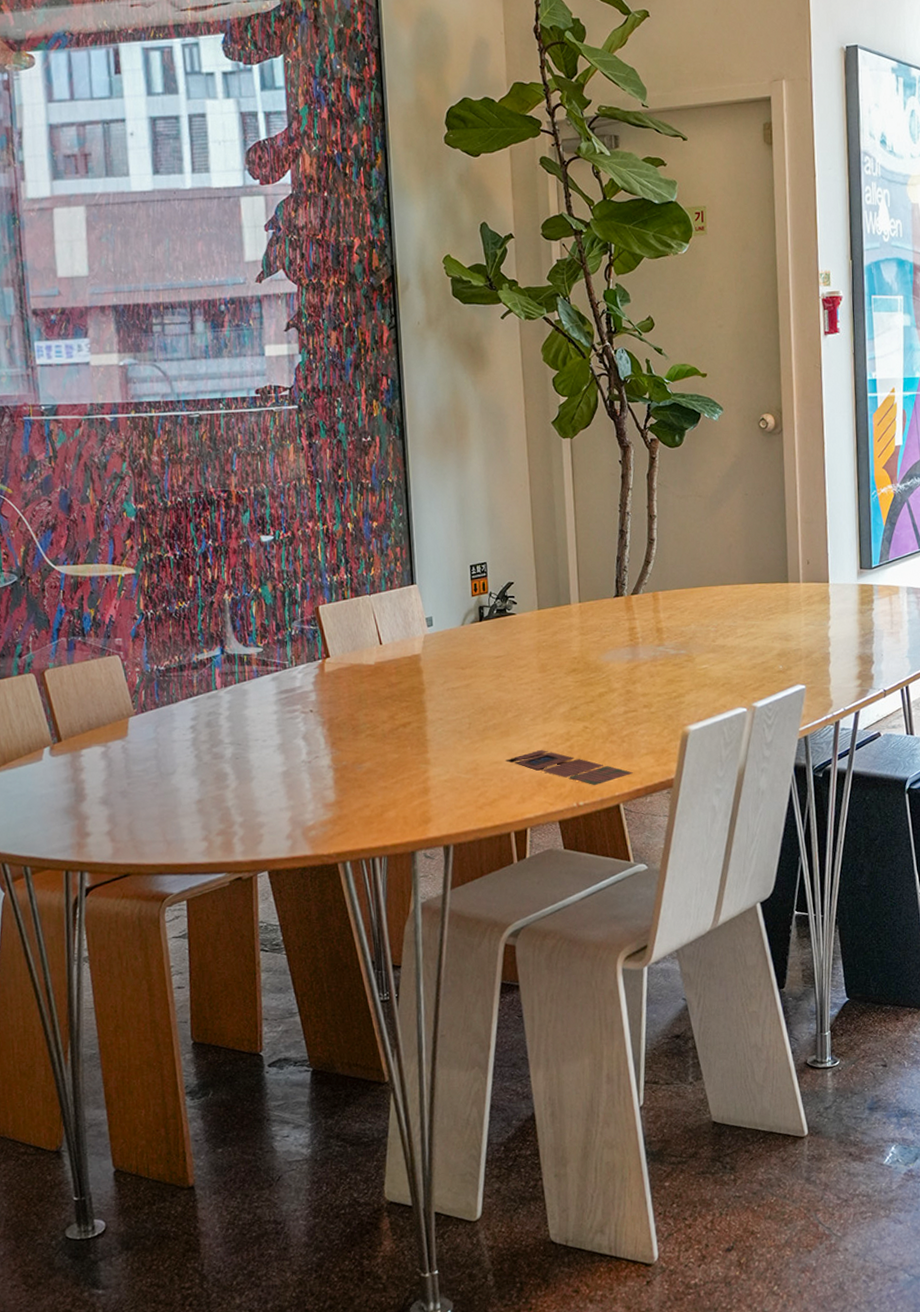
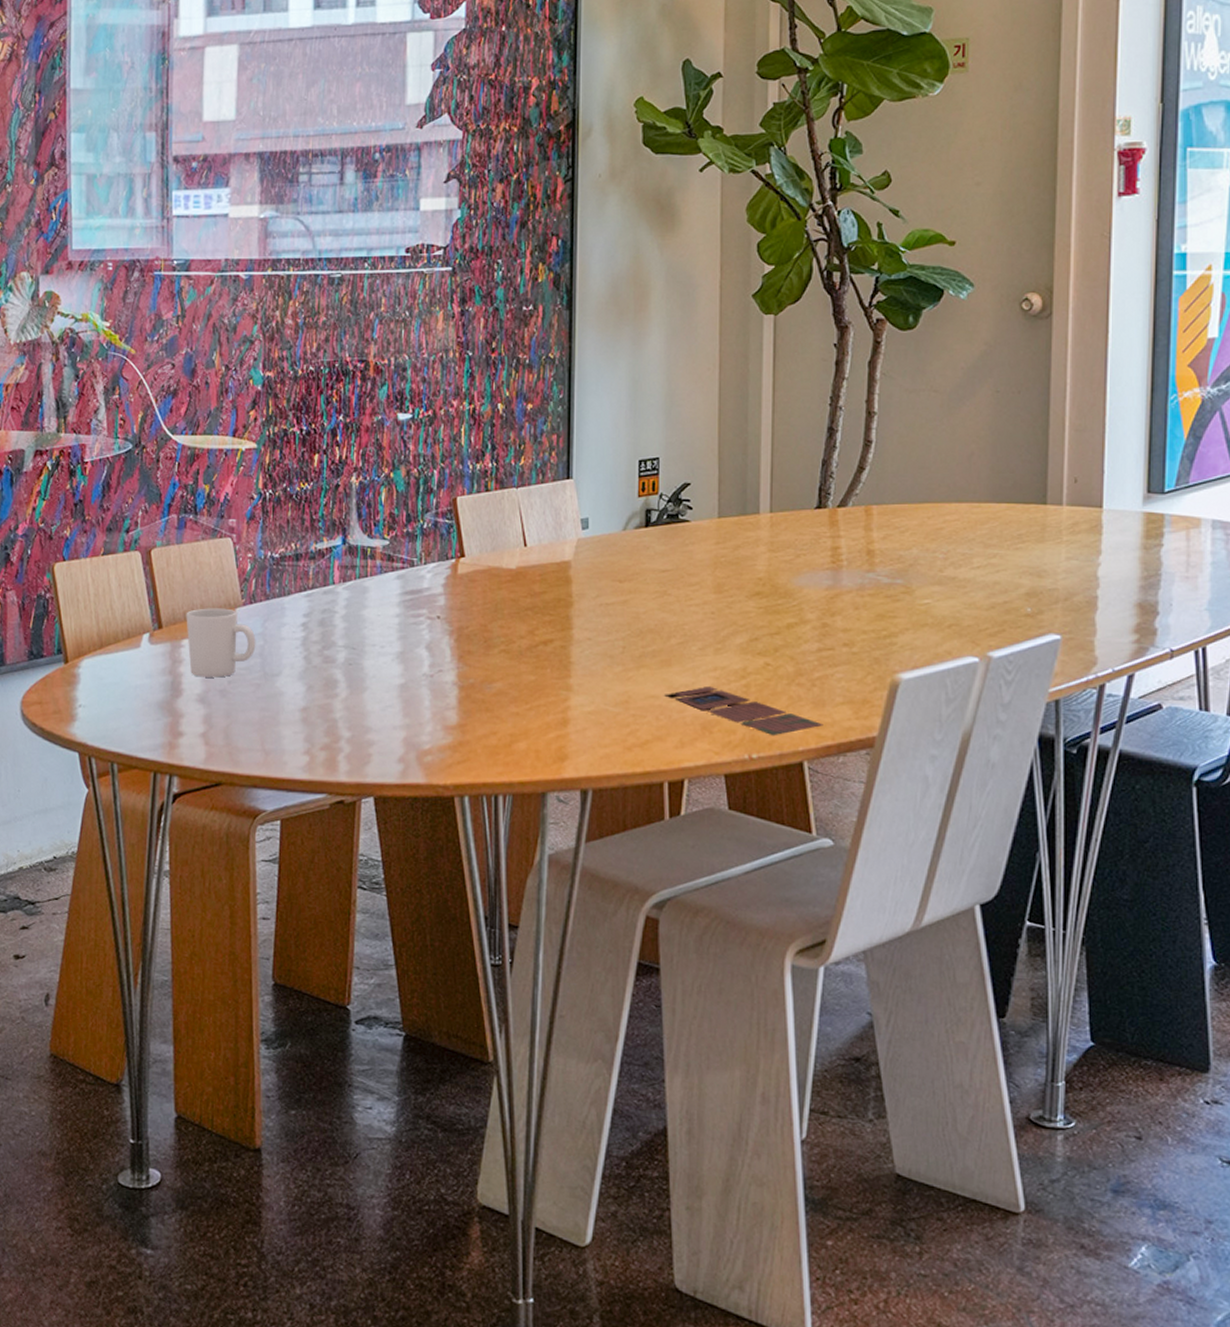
mug: none [83,718,151,782] -> present [186,608,256,678]

